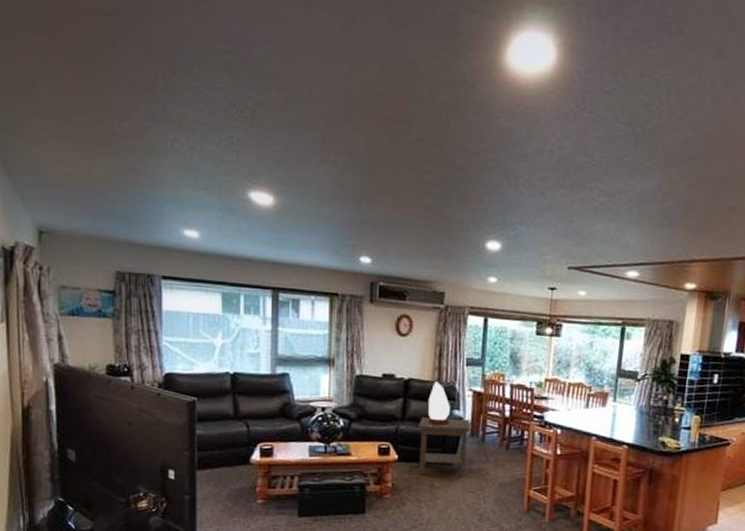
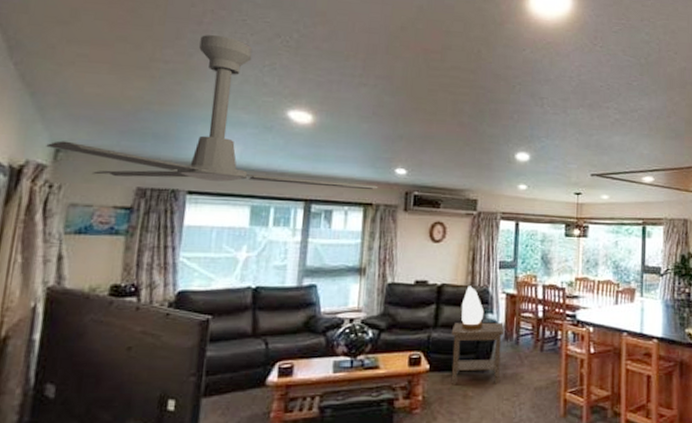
ceiling fan: none [30,105,343,280] -> present [46,35,378,190]

